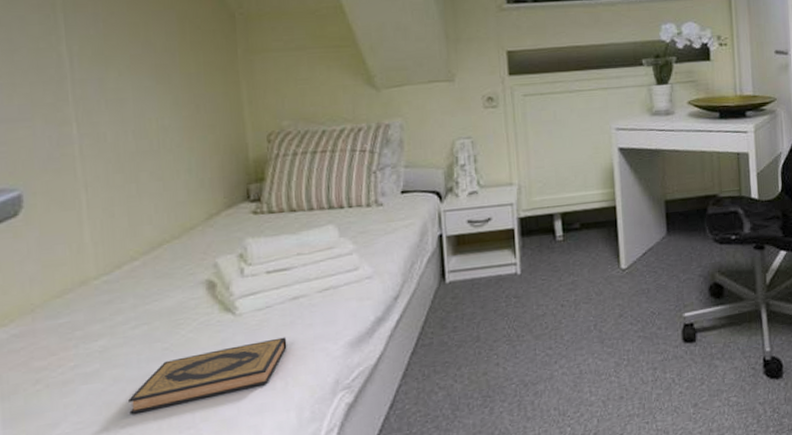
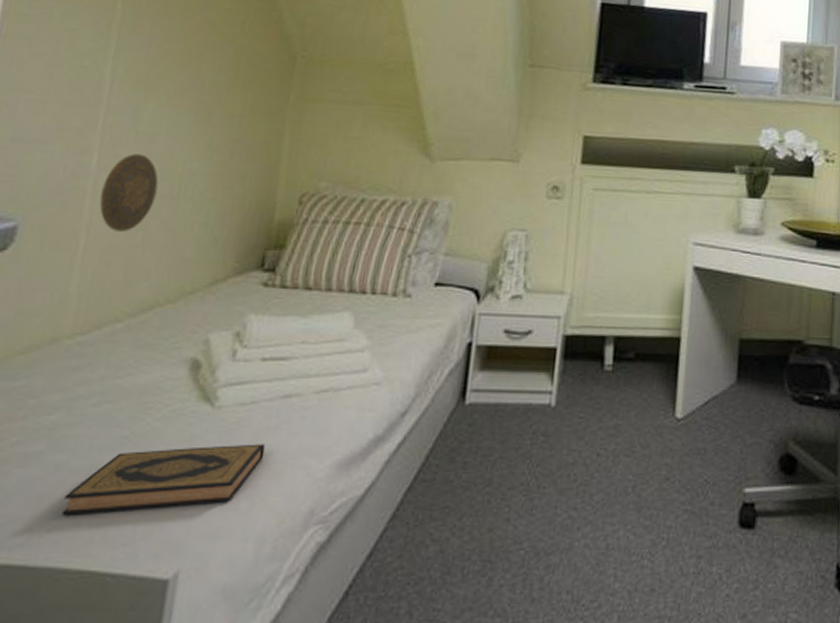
decorative plate: none [88,118,139,187] -> present [99,154,159,232]

